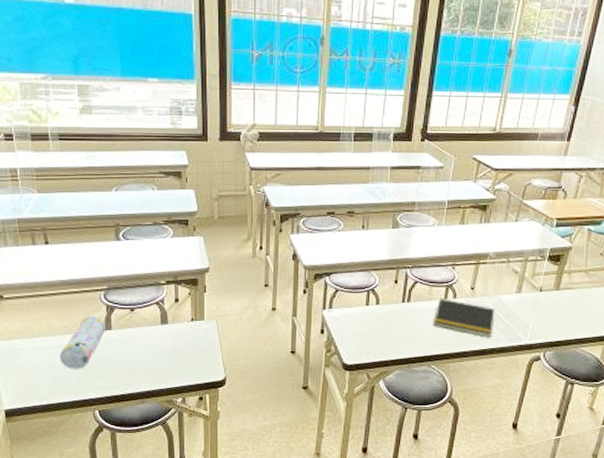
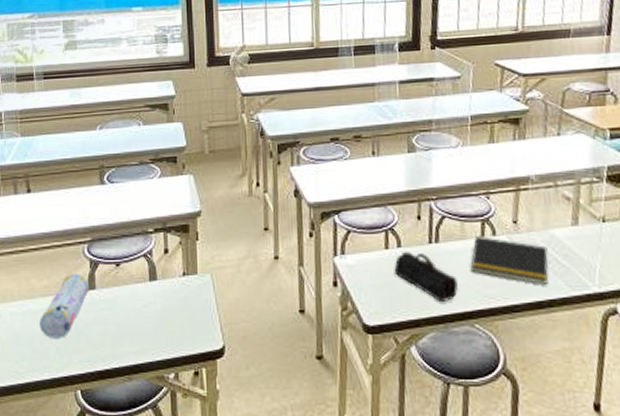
pencil case: none [372,308,422,348] -> present [394,252,458,301]

